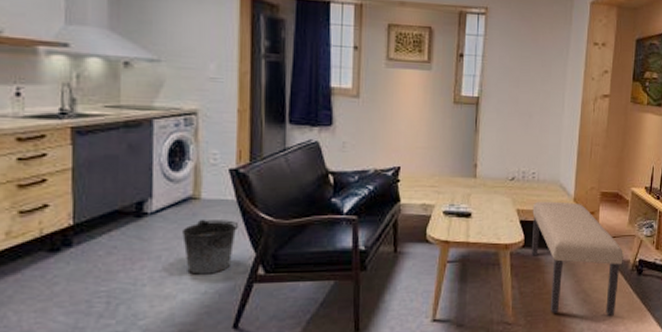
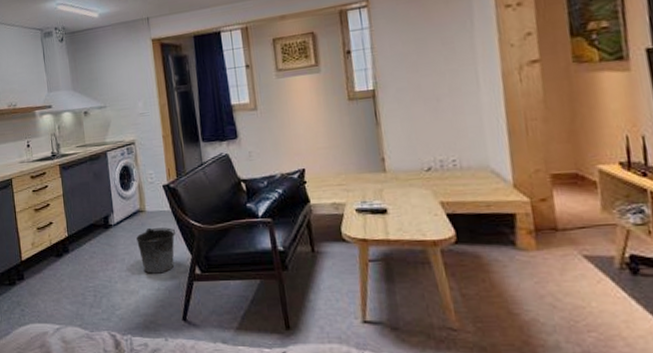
bench: present [531,201,623,317] -> none [459,189,606,328]

